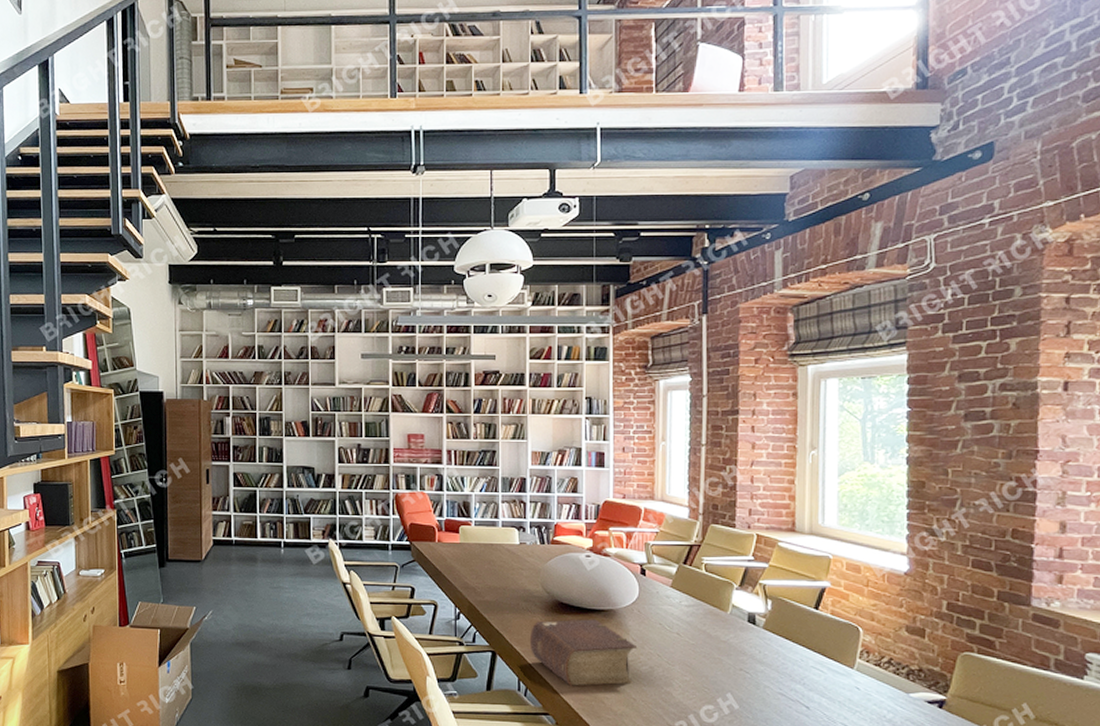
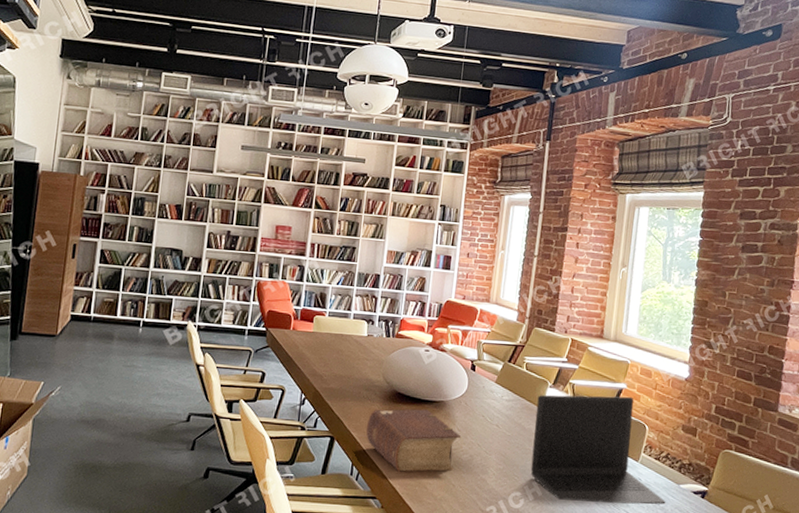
laptop: none [722,595,893,717] -> present [530,395,666,504]

